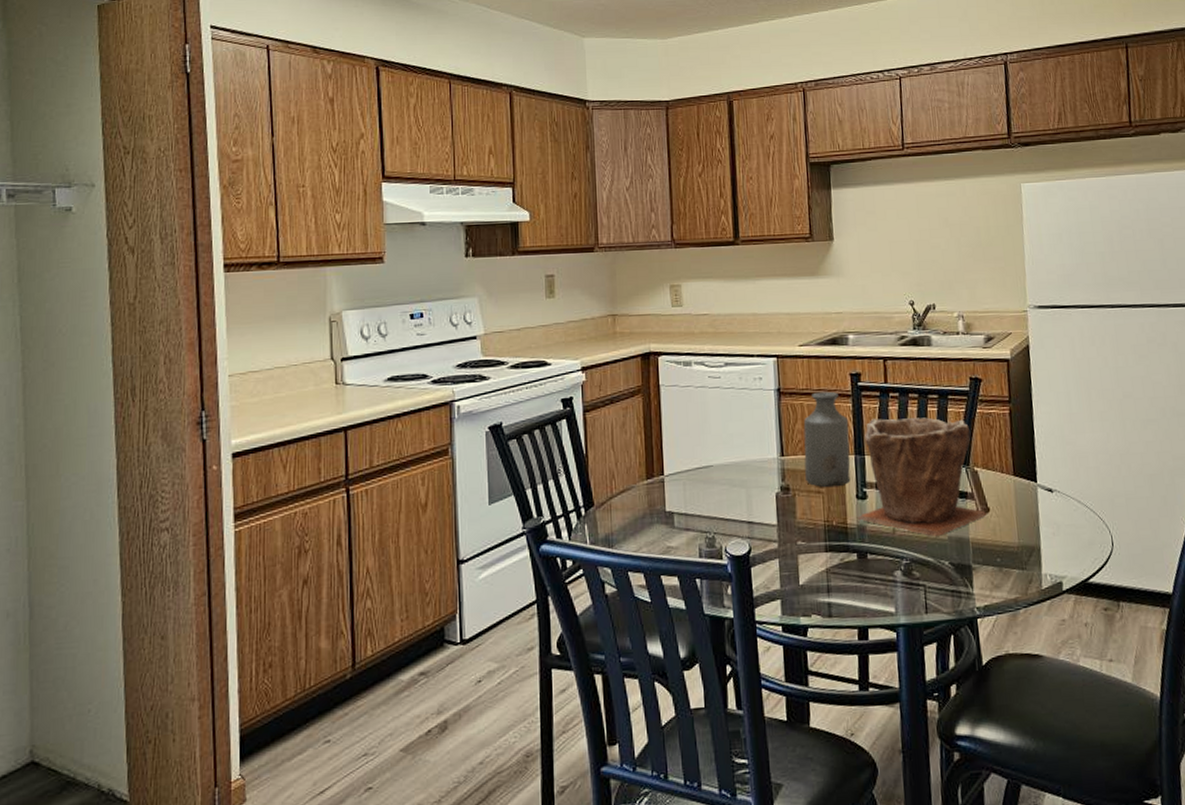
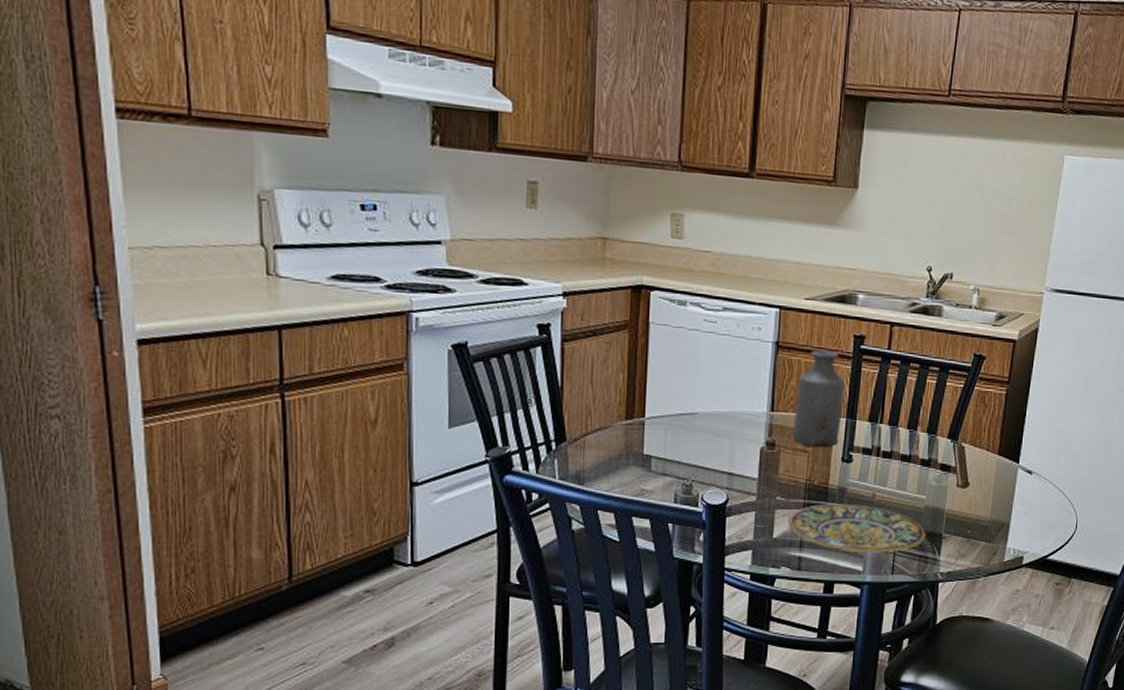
plate: none [812,541,955,593] -> present [788,503,926,553]
plant pot: present [858,417,987,537] -> none [840,384,966,504]

